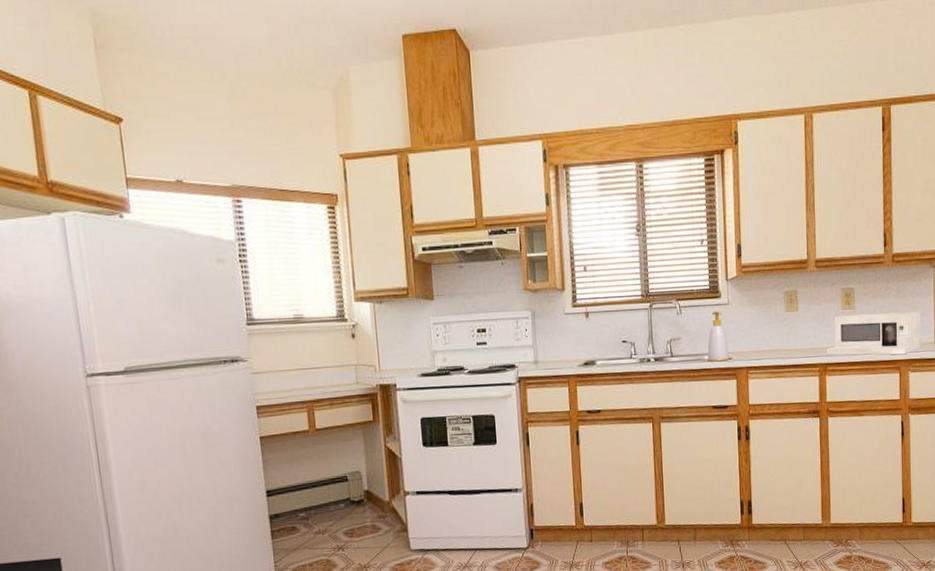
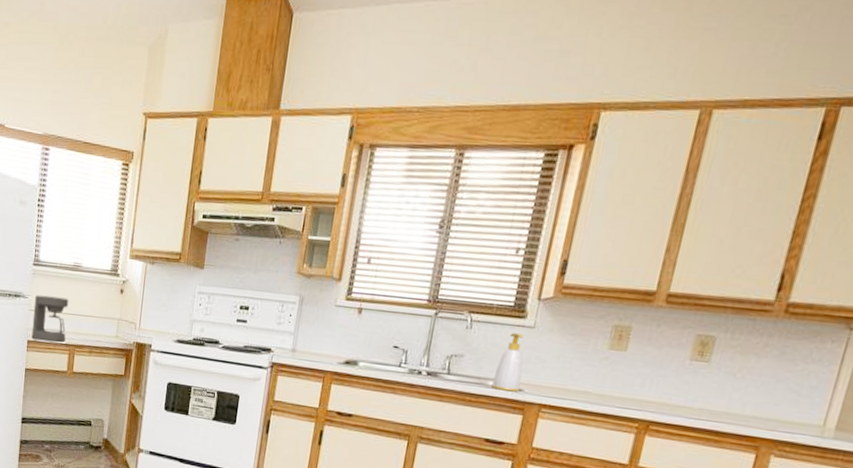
coffee maker: none [255,353,301,405] -> present [31,294,69,343]
microwave: present [827,311,921,356] -> none [653,367,812,433]

